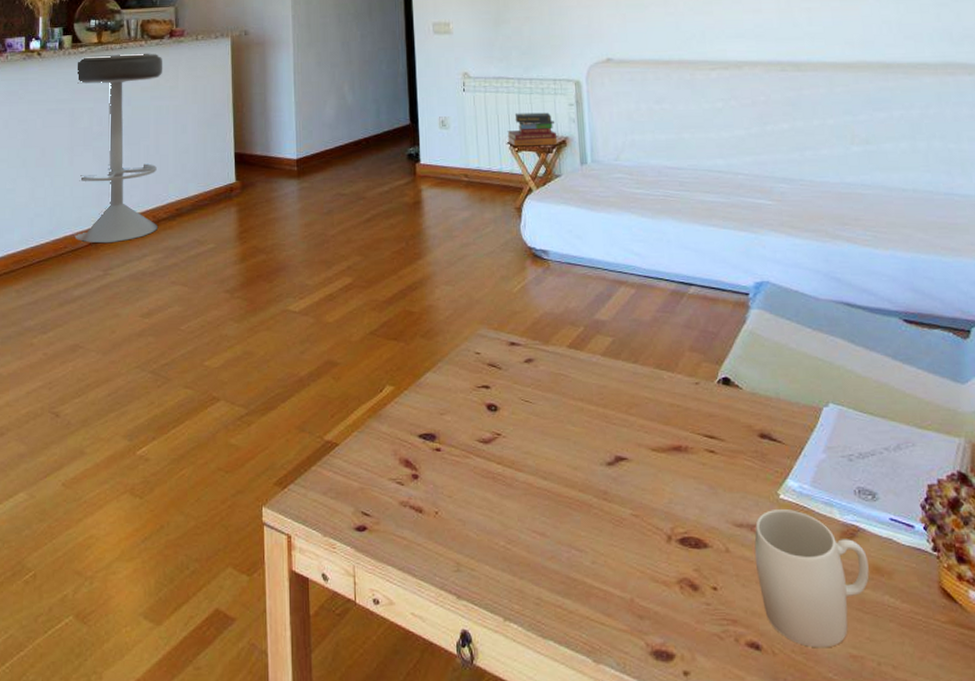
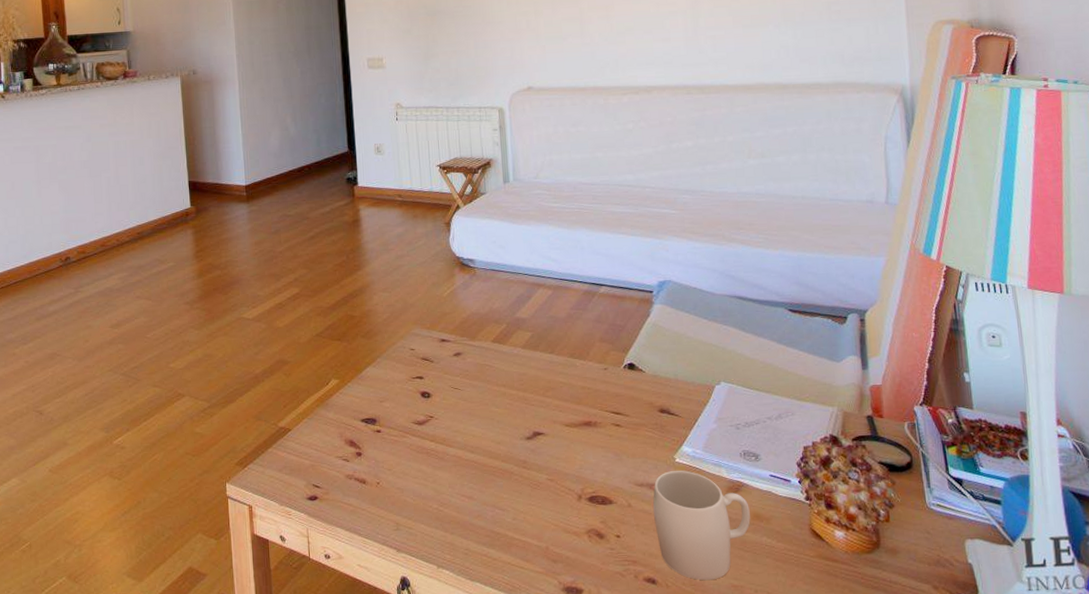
bar stool: present [74,54,163,244] -> none [39,94,123,265]
books: present [507,112,557,147] -> none [436,137,482,169]

